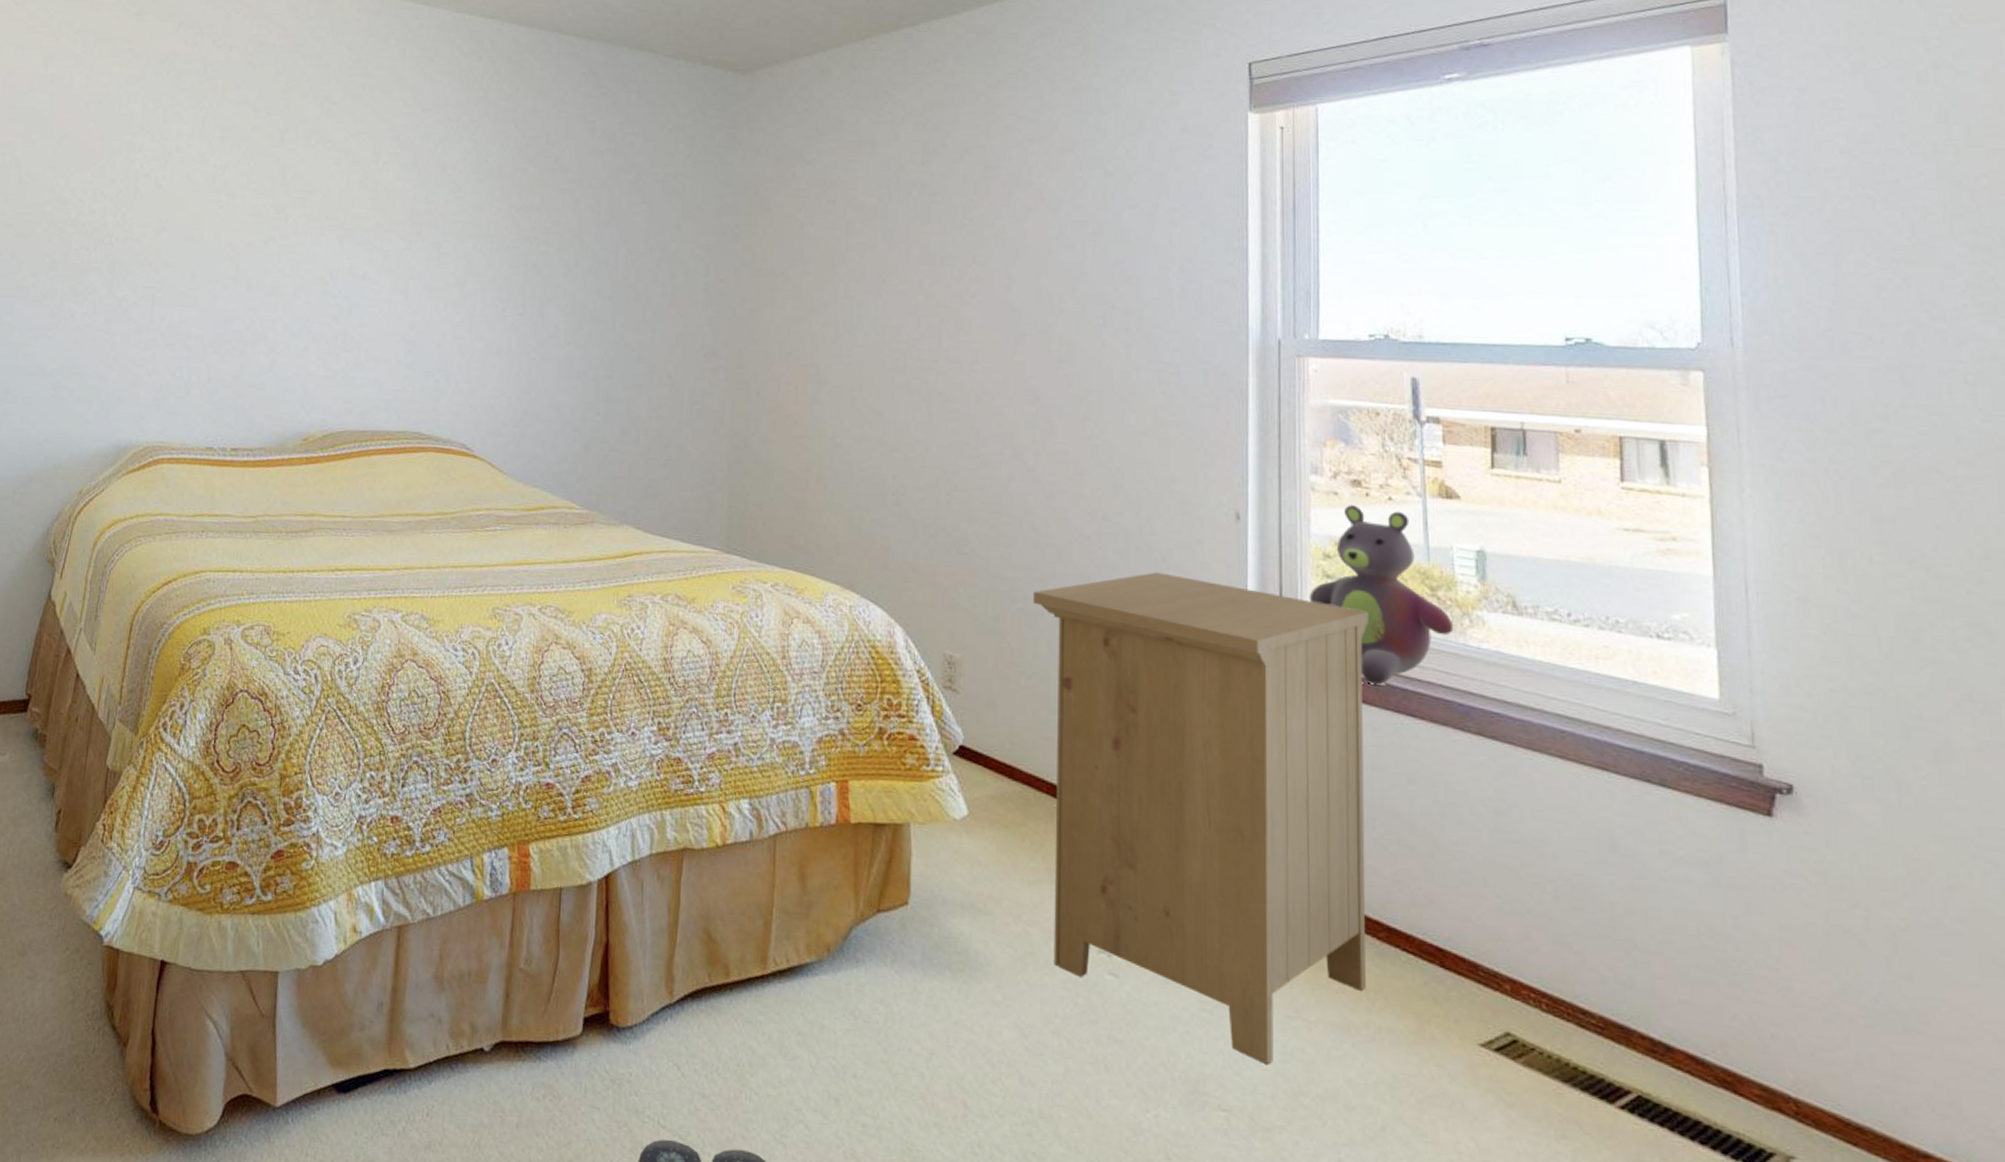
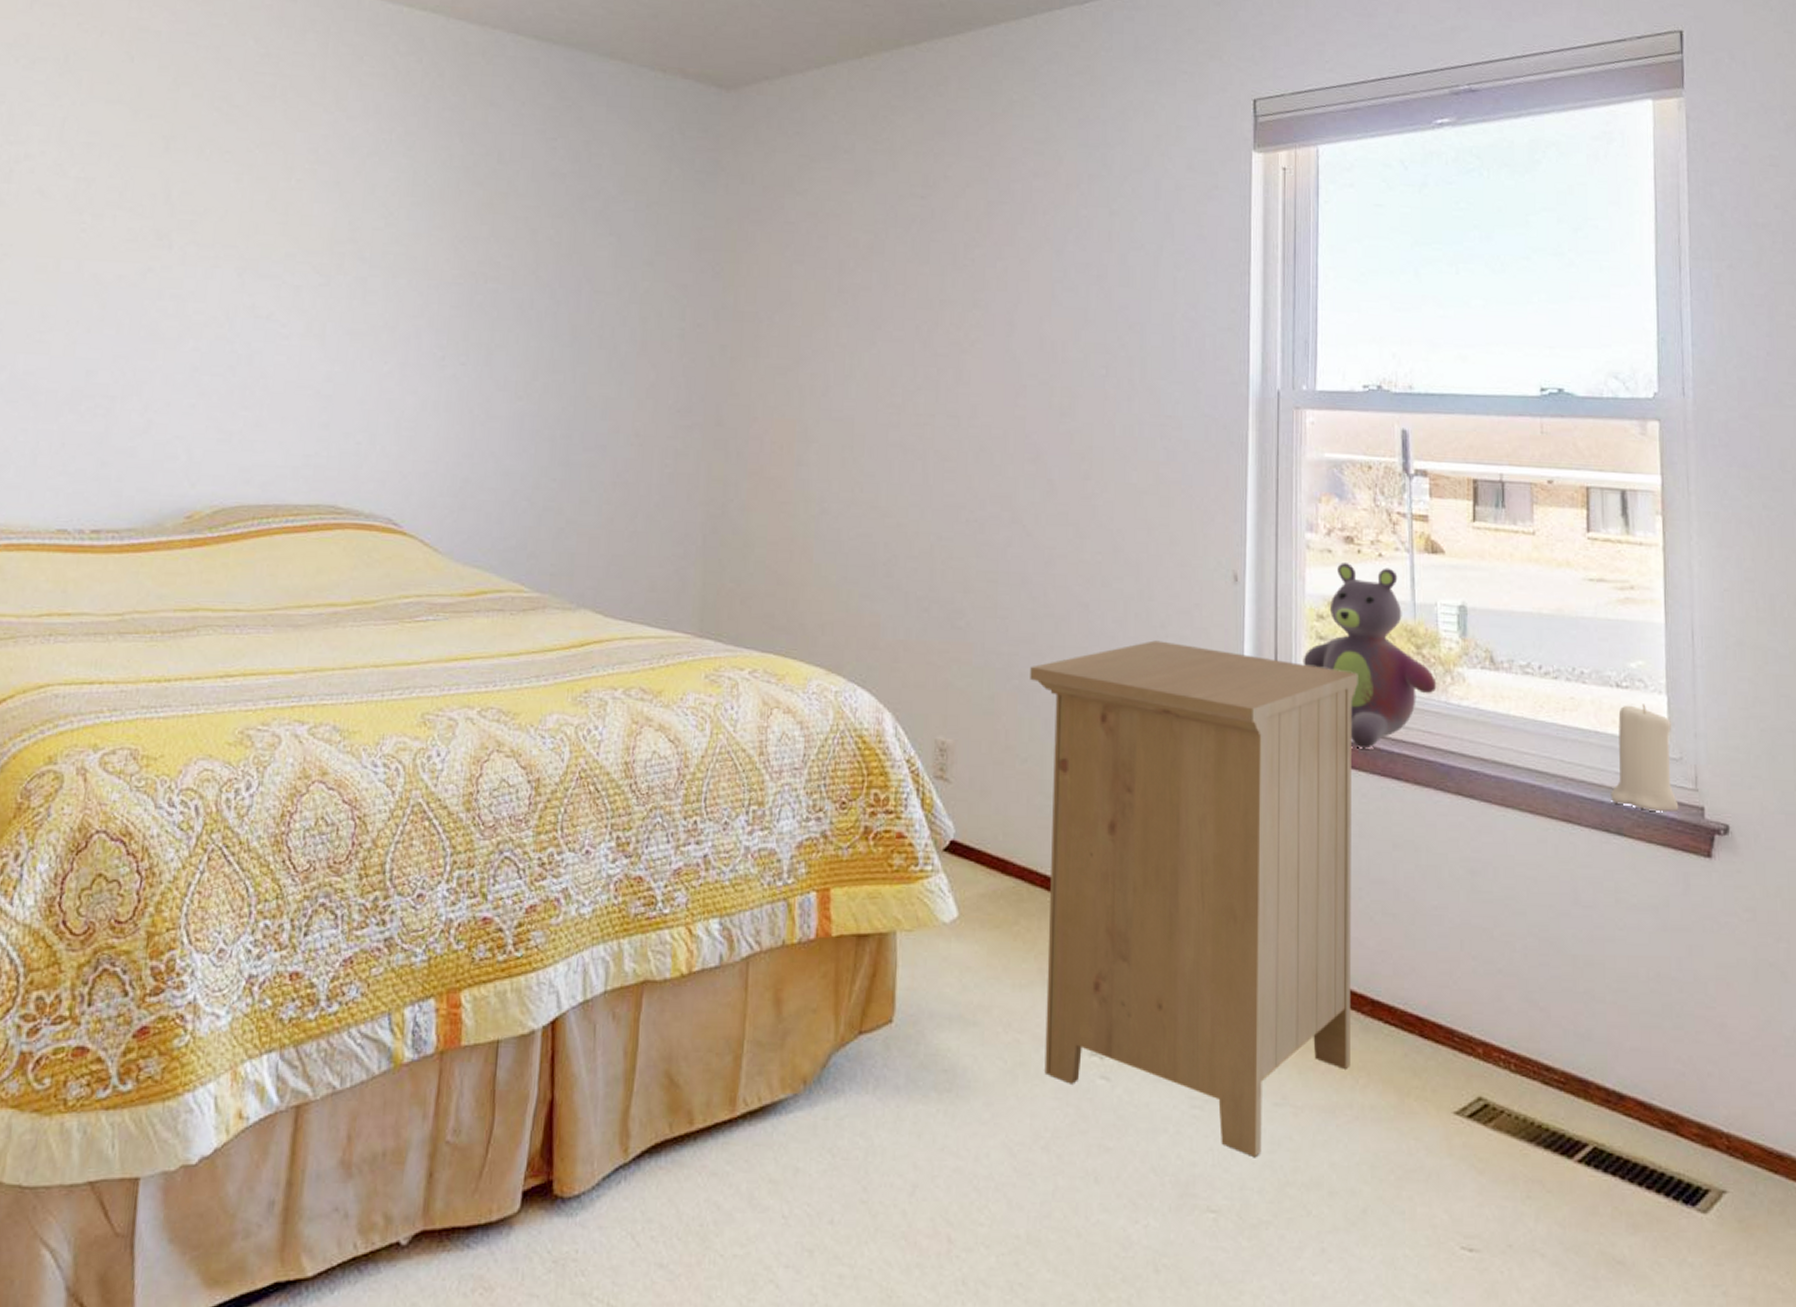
candle: none [1652,656,1732,767] -> present [1611,704,1679,813]

